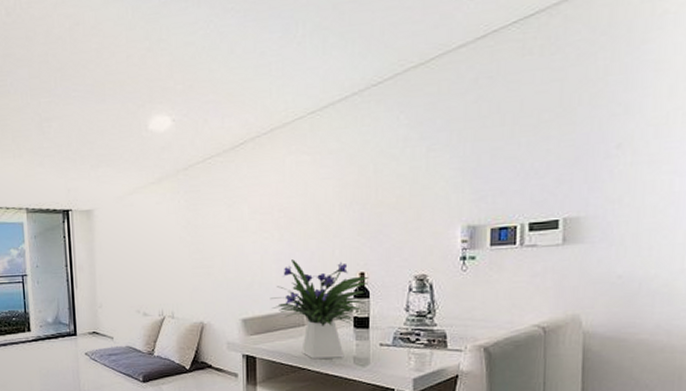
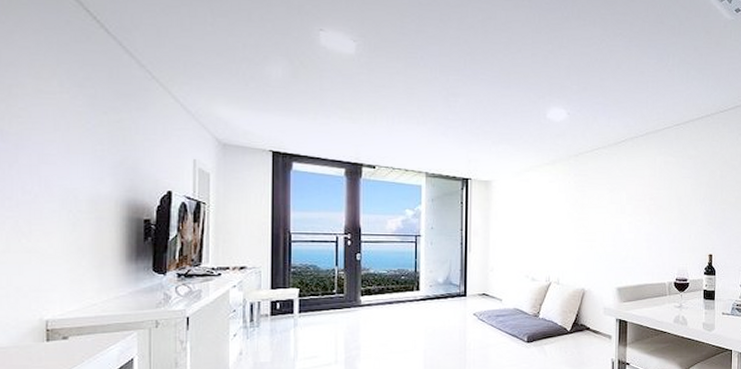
flower arrangement: present [270,259,368,359] -> none [640,240,715,324]

